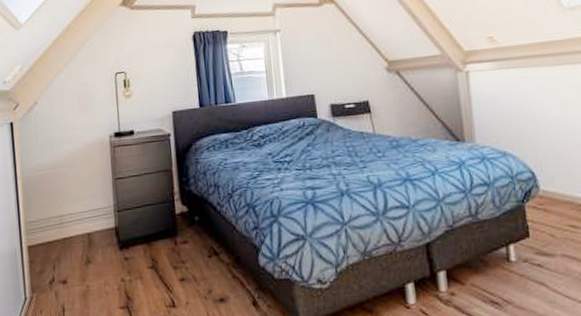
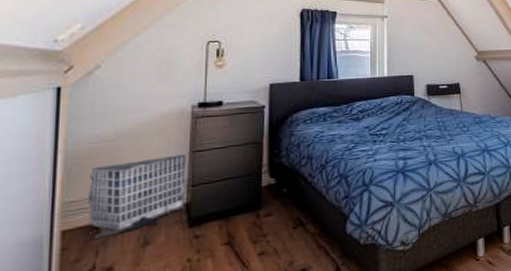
architectural model: none [41,181,114,257] -> present [82,154,186,243]

